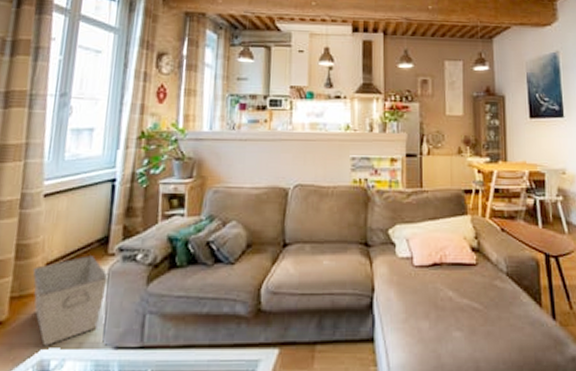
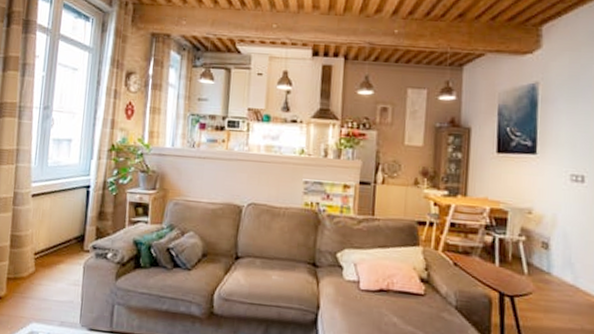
storage bin: present [32,255,110,346] -> none [24,250,85,321]

